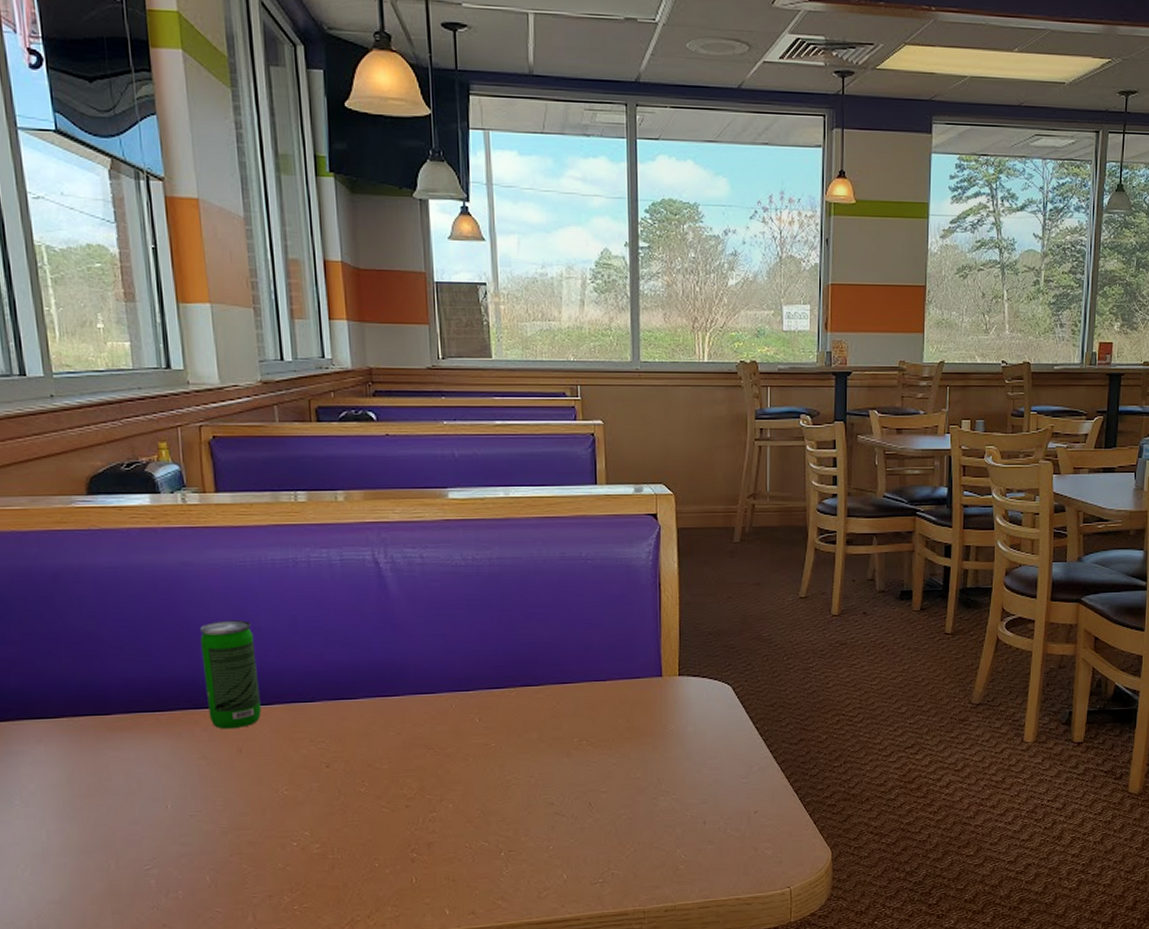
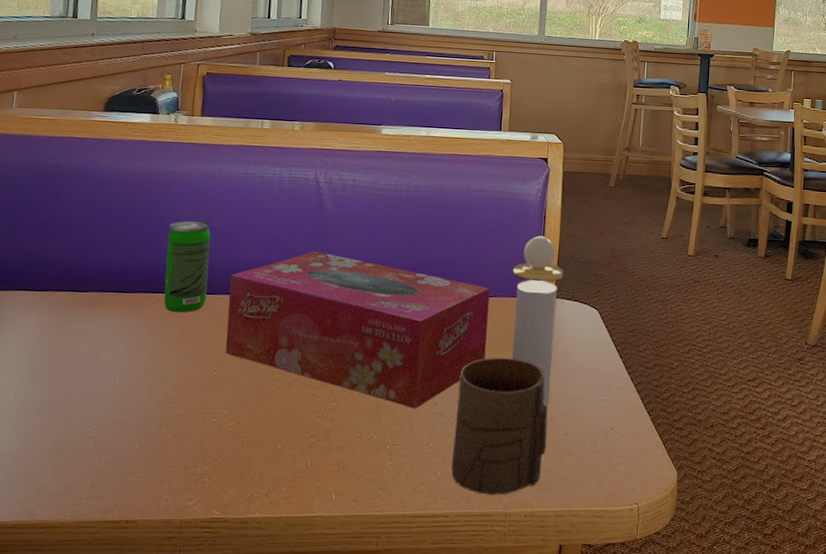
tissue box: none [287,645,604,811] -> present [225,251,490,409]
cup: none [577,746,684,894] -> present [451,357,548,495]
perfume bottle: none [626,606,688,796] -> present [512,235,564,407]

